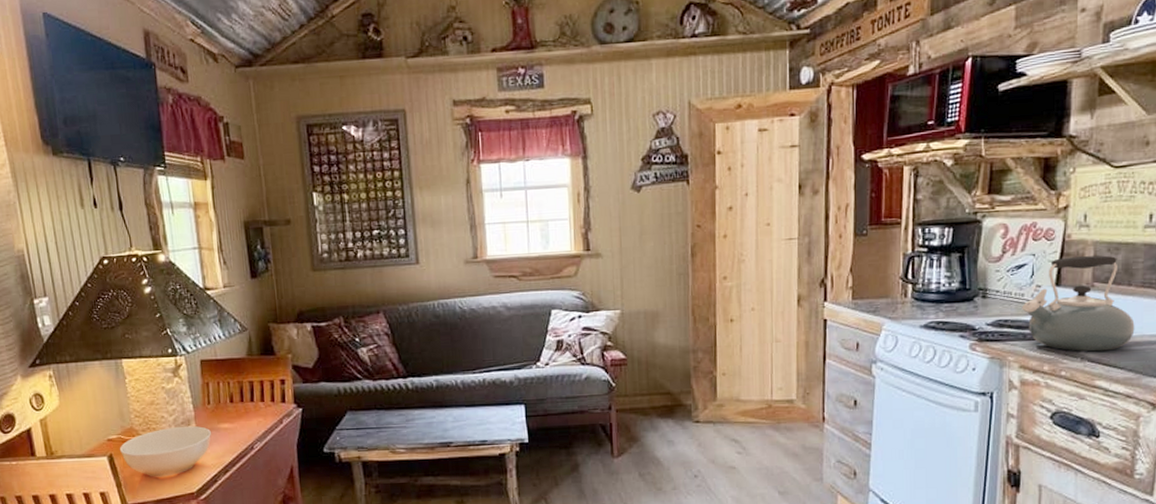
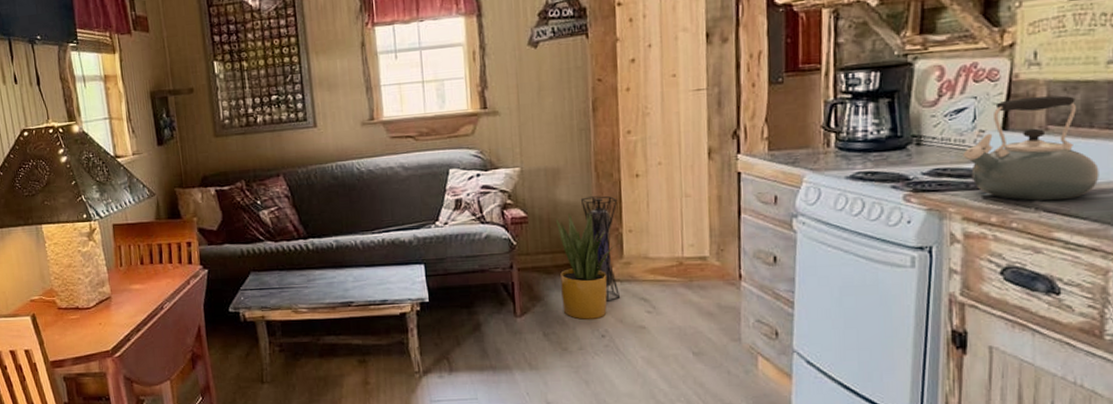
bowl: present [119,425,212,477] -> none [41,287,125,336]
planter: none [653,354,709,460] -> present [555,211,615,320]
lantern: none [678,339,713,443] -> present [581,195,620,302]

